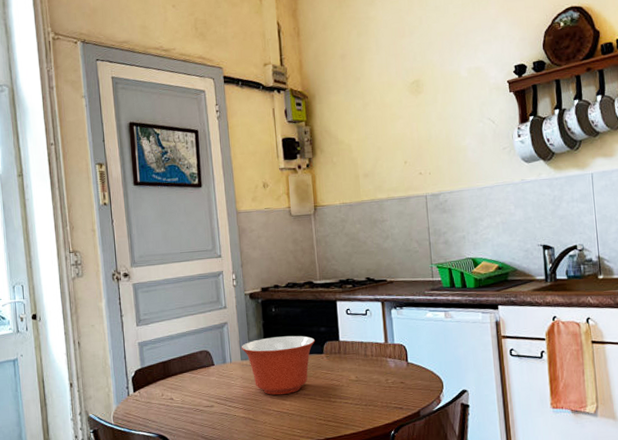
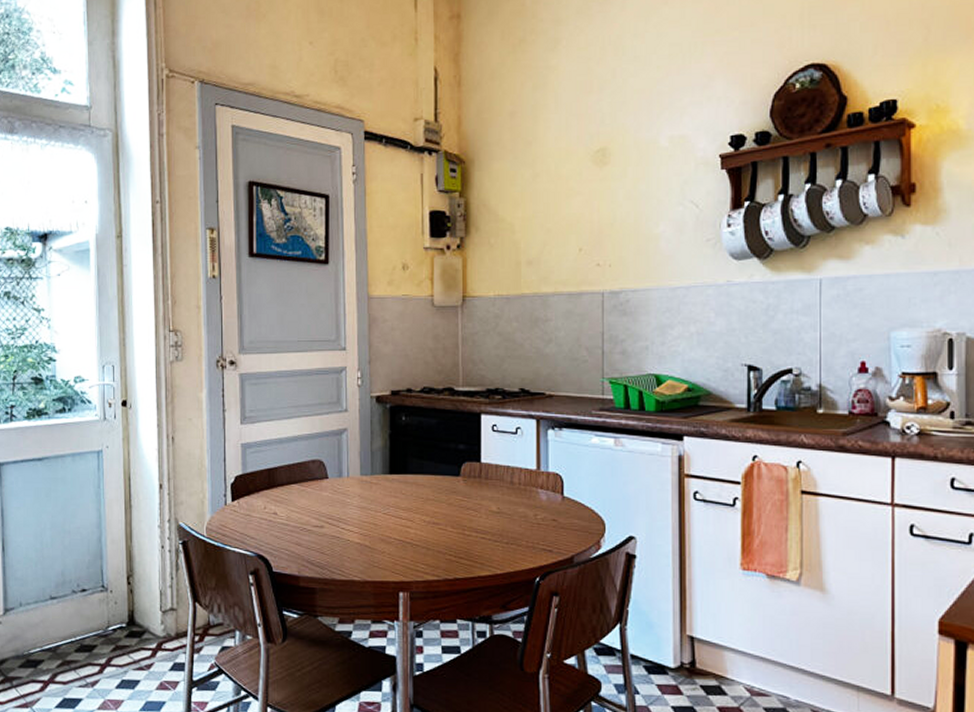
mixing bowl: present [241,335,316,396] -> none [361,451,452,521]

